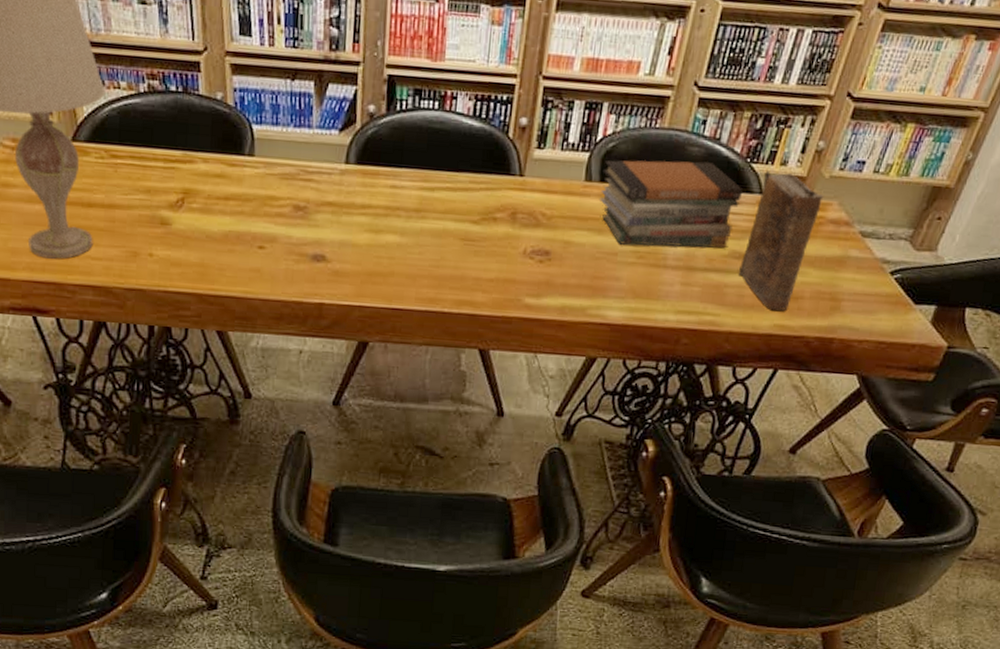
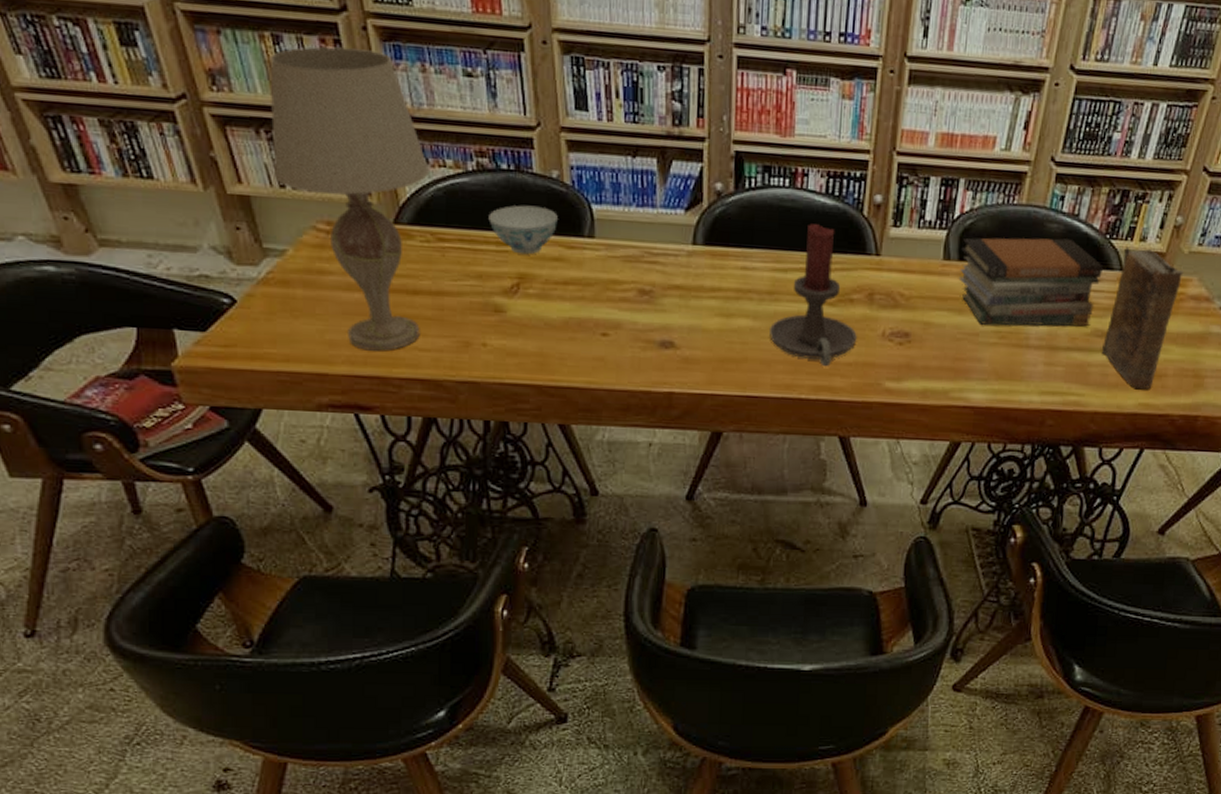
bowl: none [157,124,221,171] -> present [488,205,558,255]
candle holder: none [416,145,499,282] -> present [770,224,857,367]

